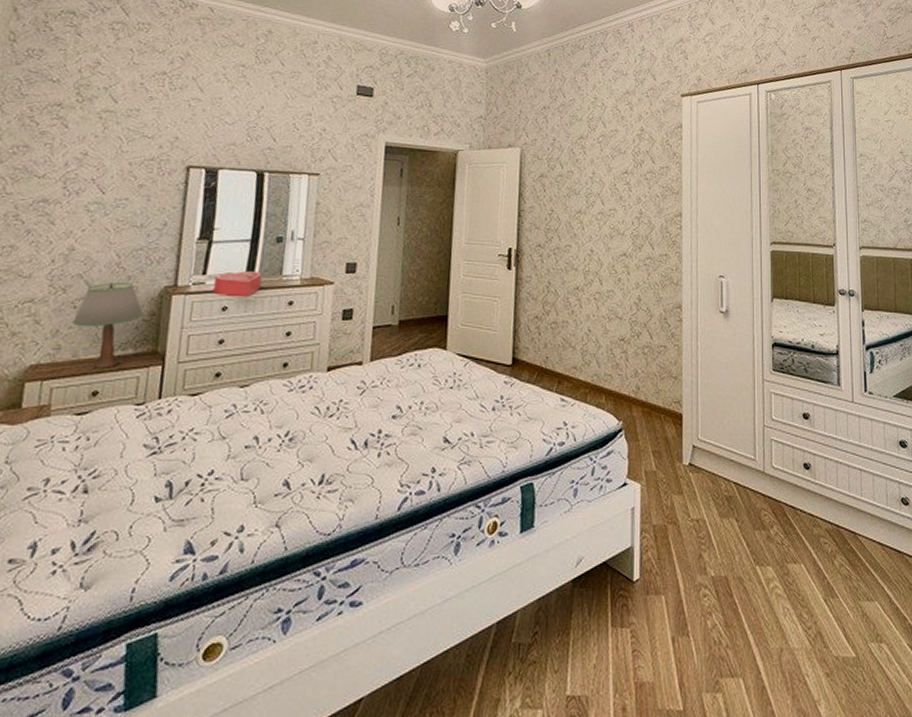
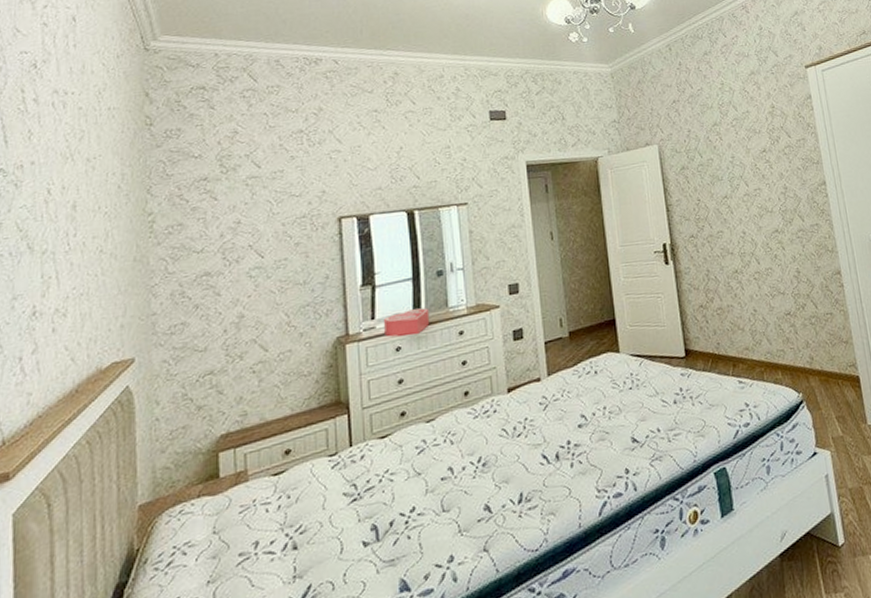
table lamp: present [71,282,145,370] -> none [253,339,323,429]

